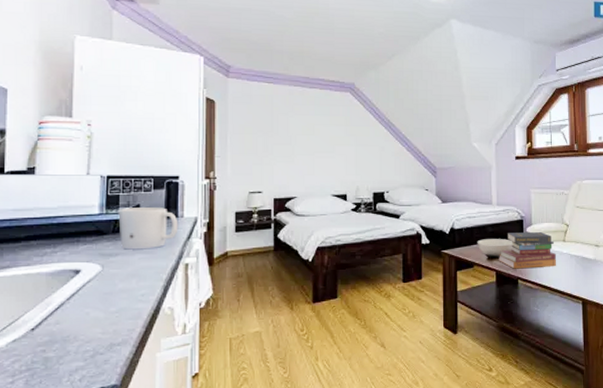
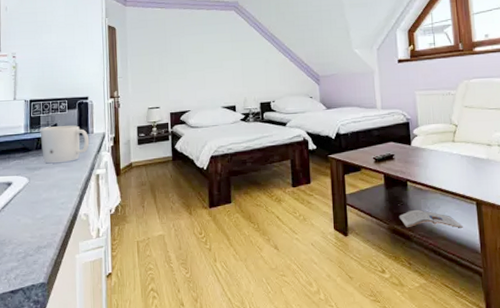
bowl: present [477,239,513,258] -> none [363,141,400,161]
books: present [499,232,556,269] -> none [386,134,446,171]
magazine: none [508,307,569,327] -> present [399,209,464,228]

